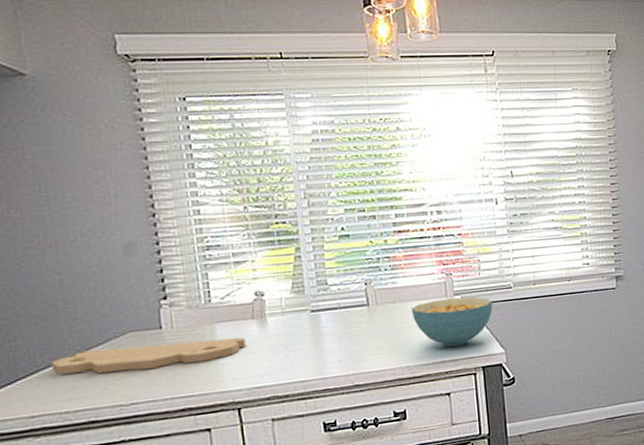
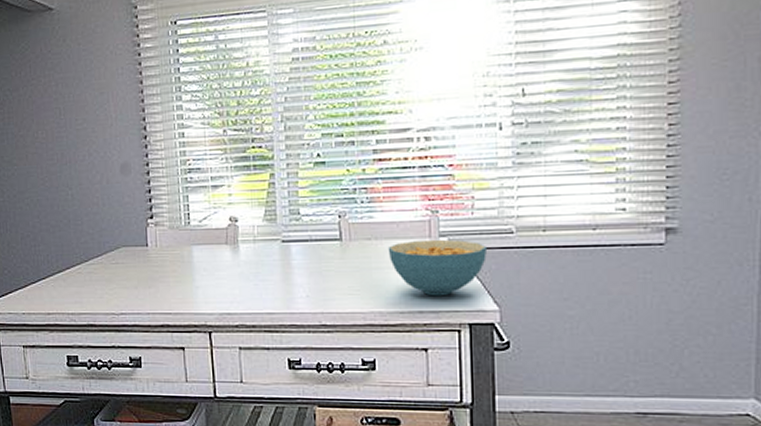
cutting board: present [51,337,246,375] -> none [63,260,219,284]

